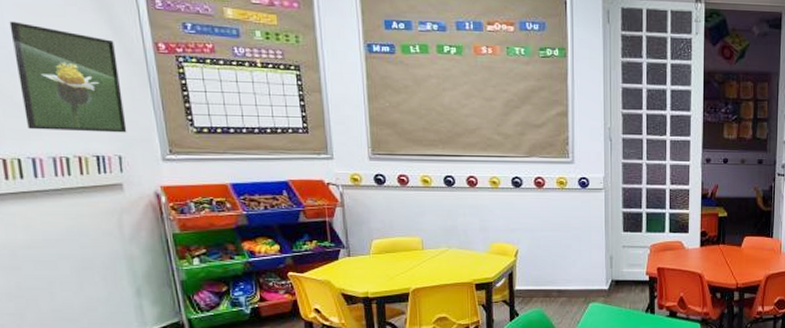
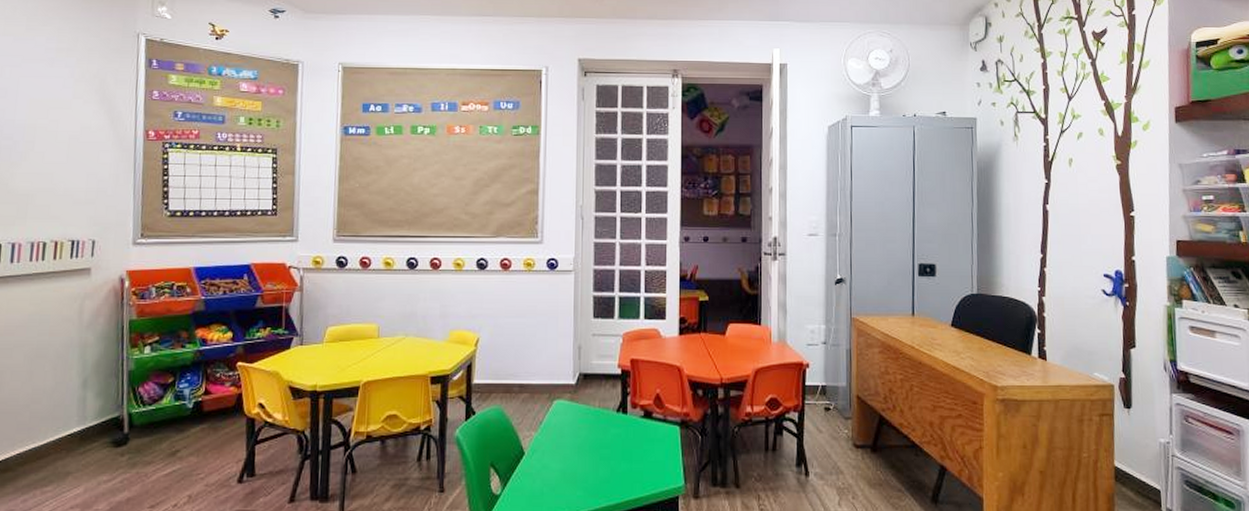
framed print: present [9,21,127,133] -> none [14,114,109,217]

